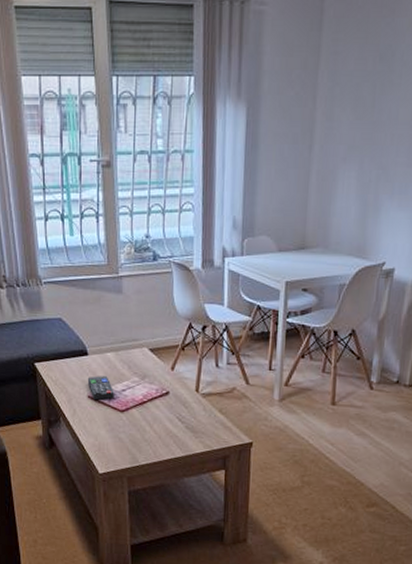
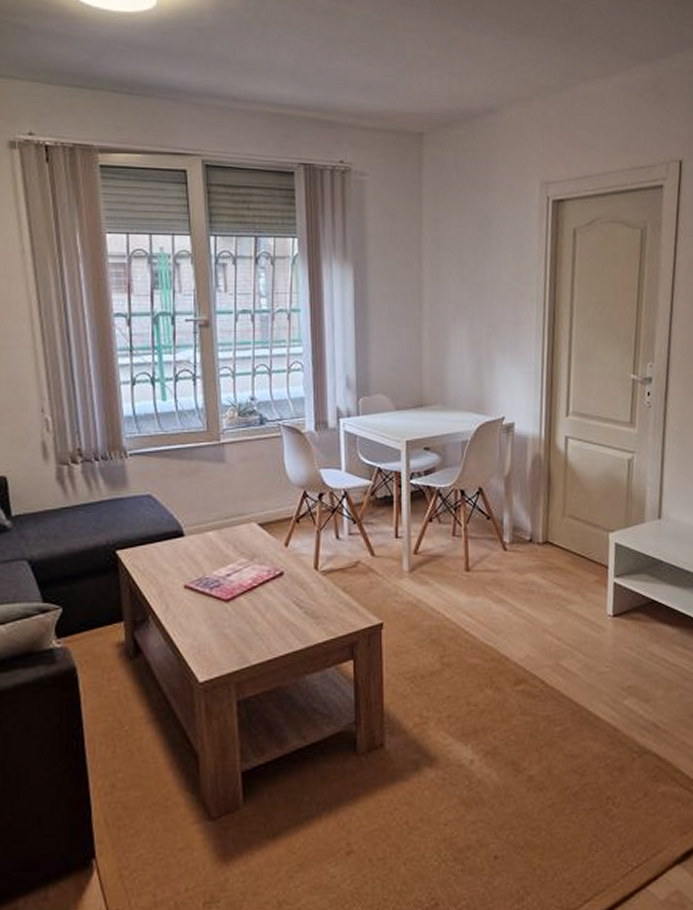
remote control: present [87,376,115,400] -> none [183,560,217,589]

